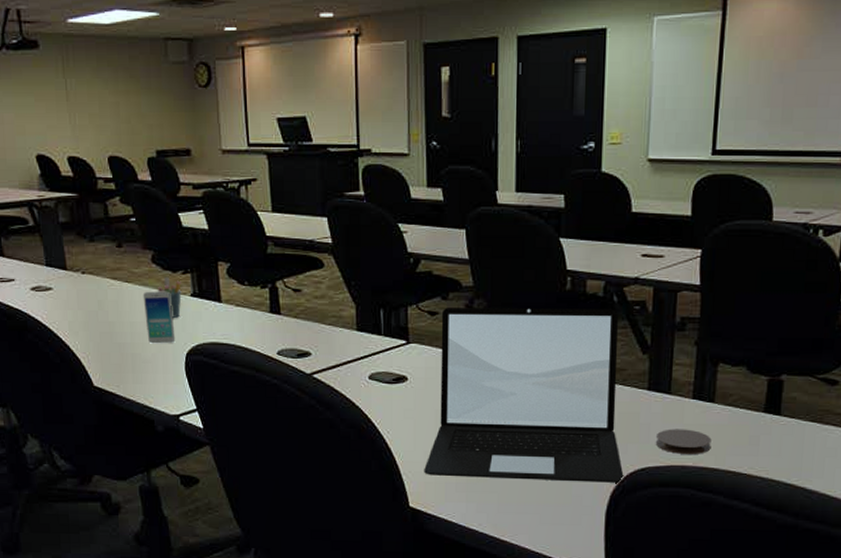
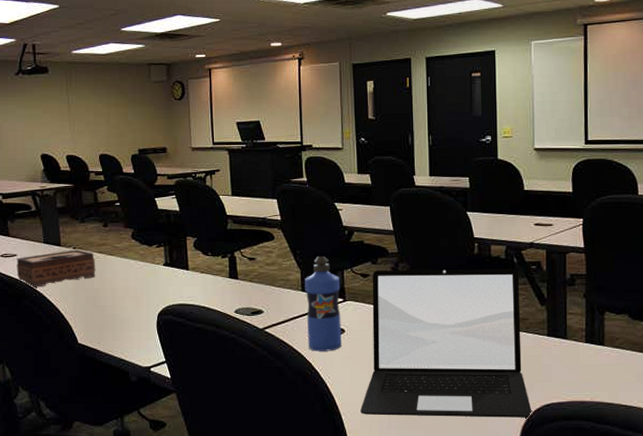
tissue box: none [15,274,111,319] -> present [16,249,96,288]
smartphone: present [143,291,176,344] -> none [123,262,149,306]
pen holder: present [157,276,182,318] -> none [135,249,156,284]
water bottle: none [361,288,403,402] -> present [305,256,341,351]
coaster: present [655,429,712,454] -> none [557,369,605,391]

